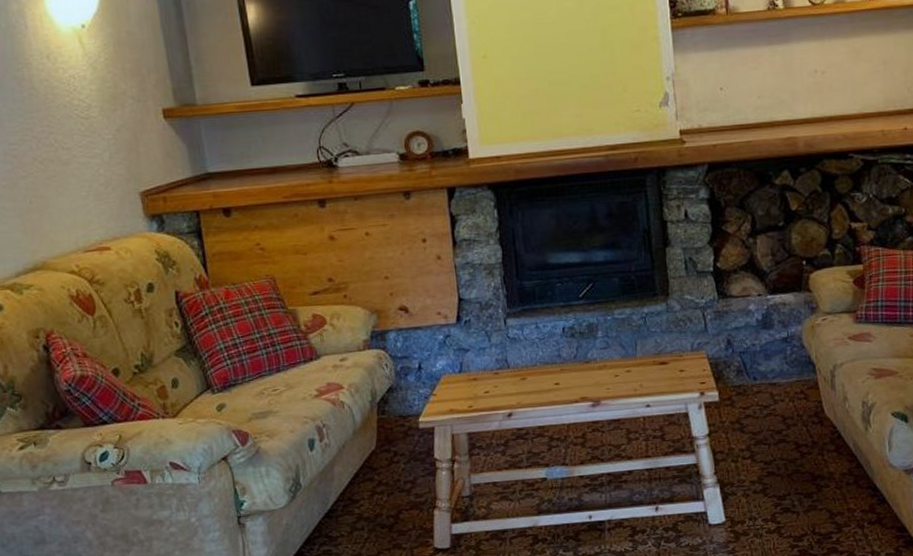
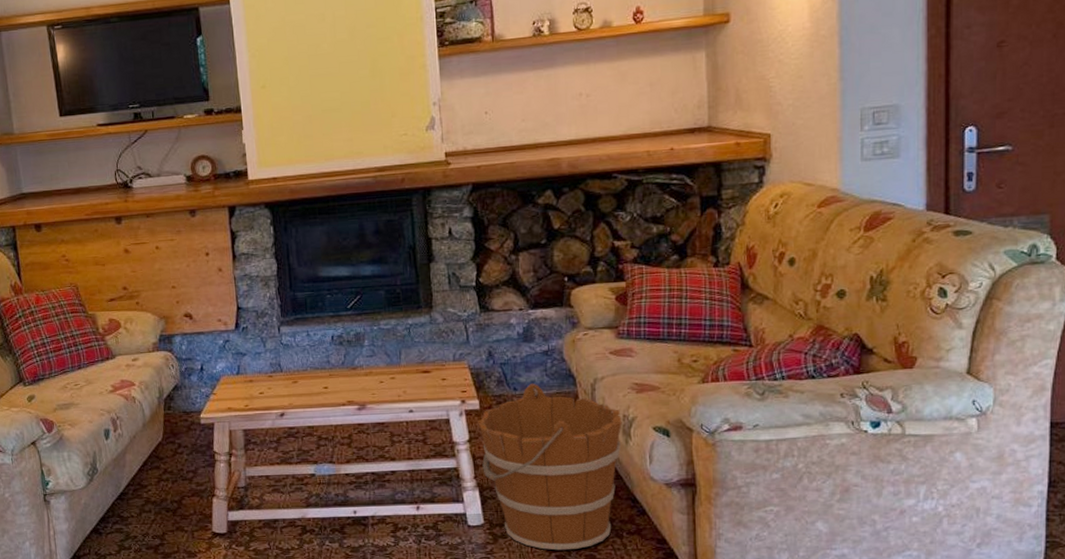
bucket: none [717,371,862,545] -> present [478,383,622,551]

